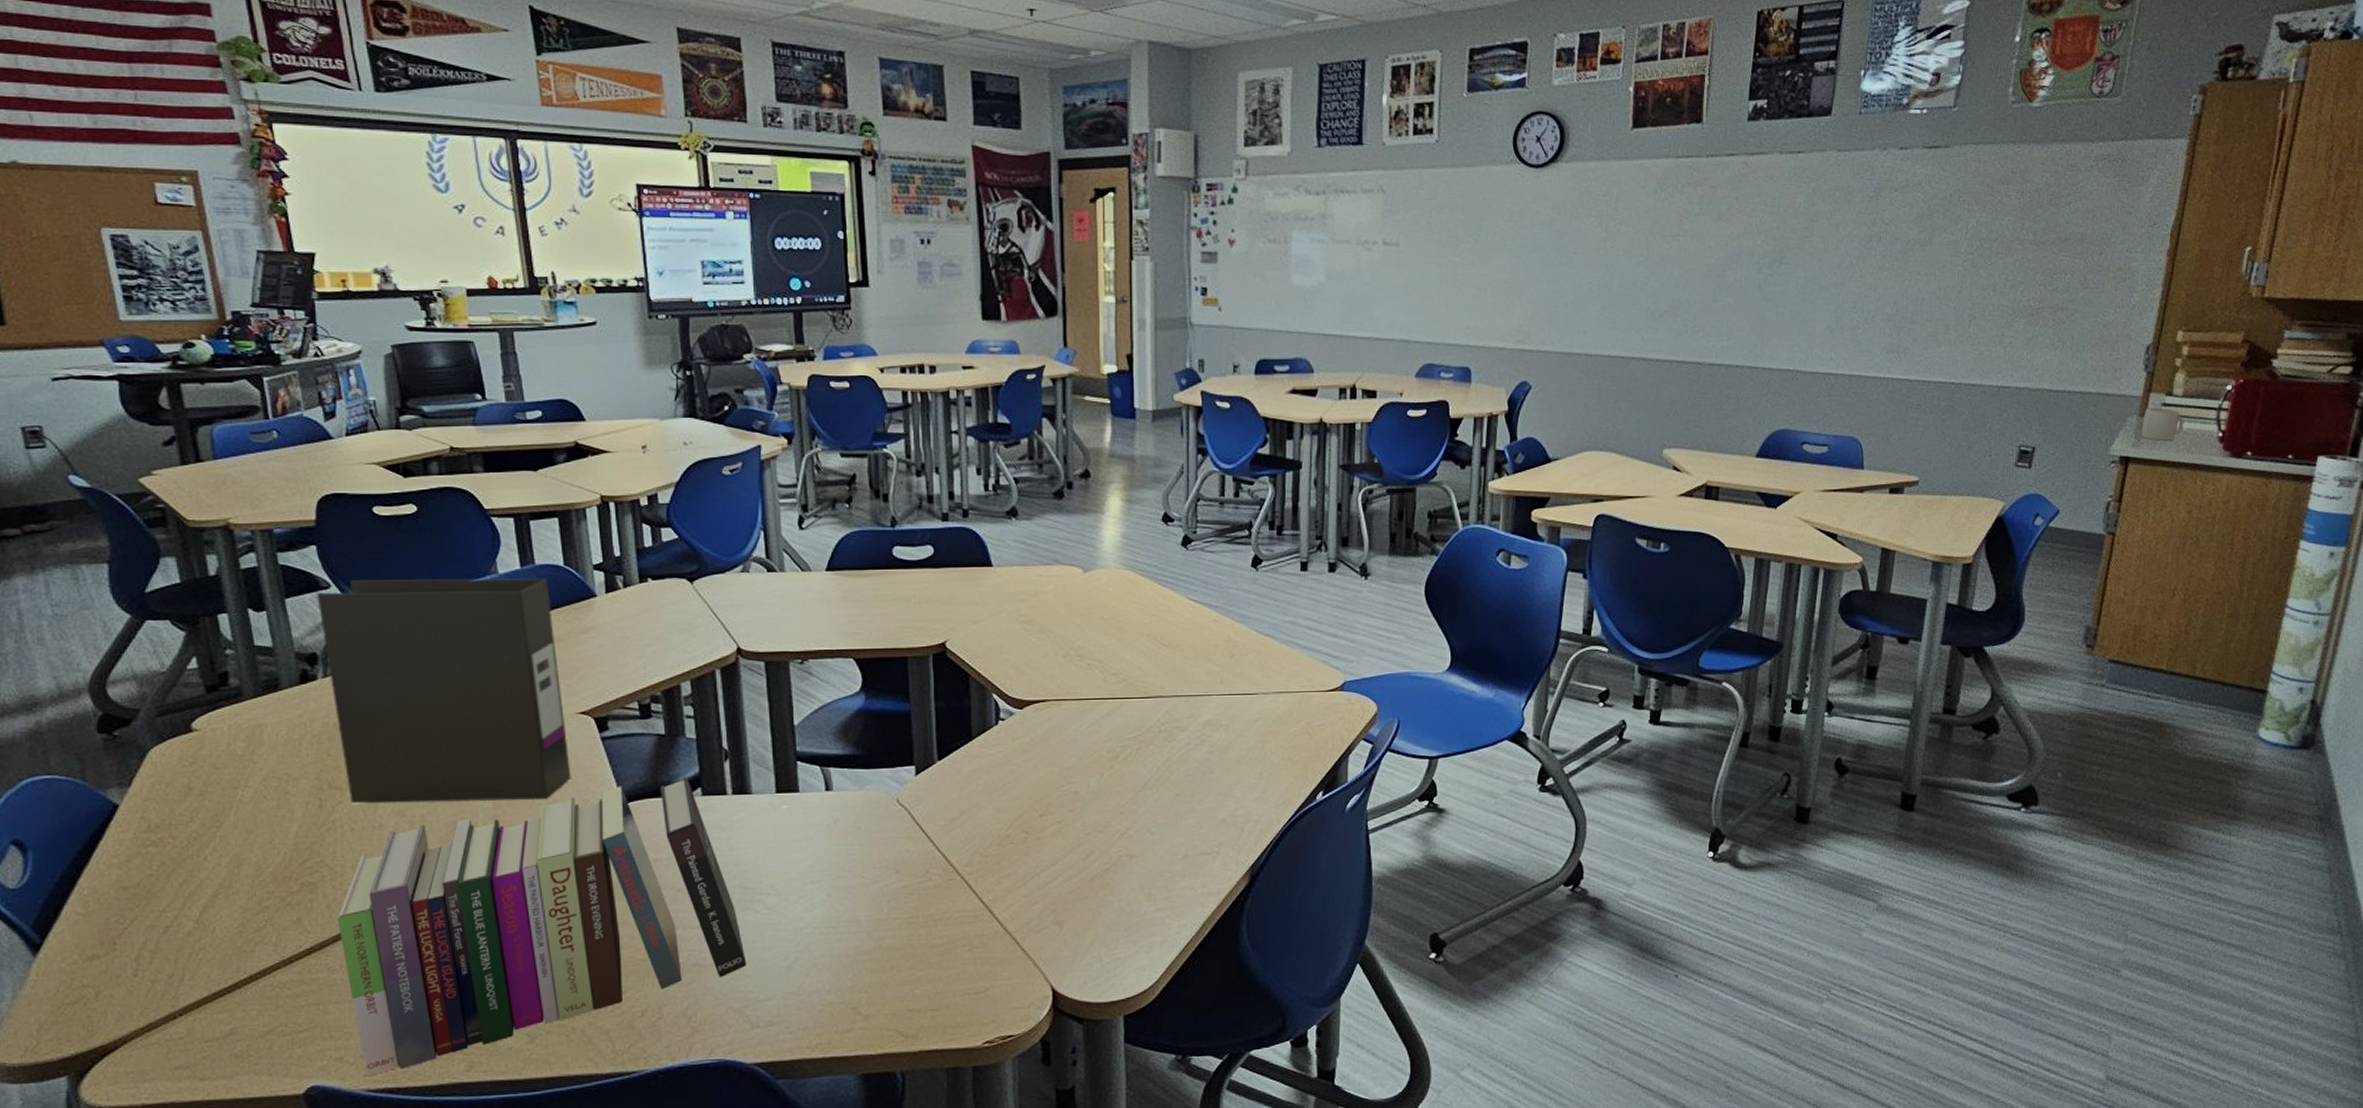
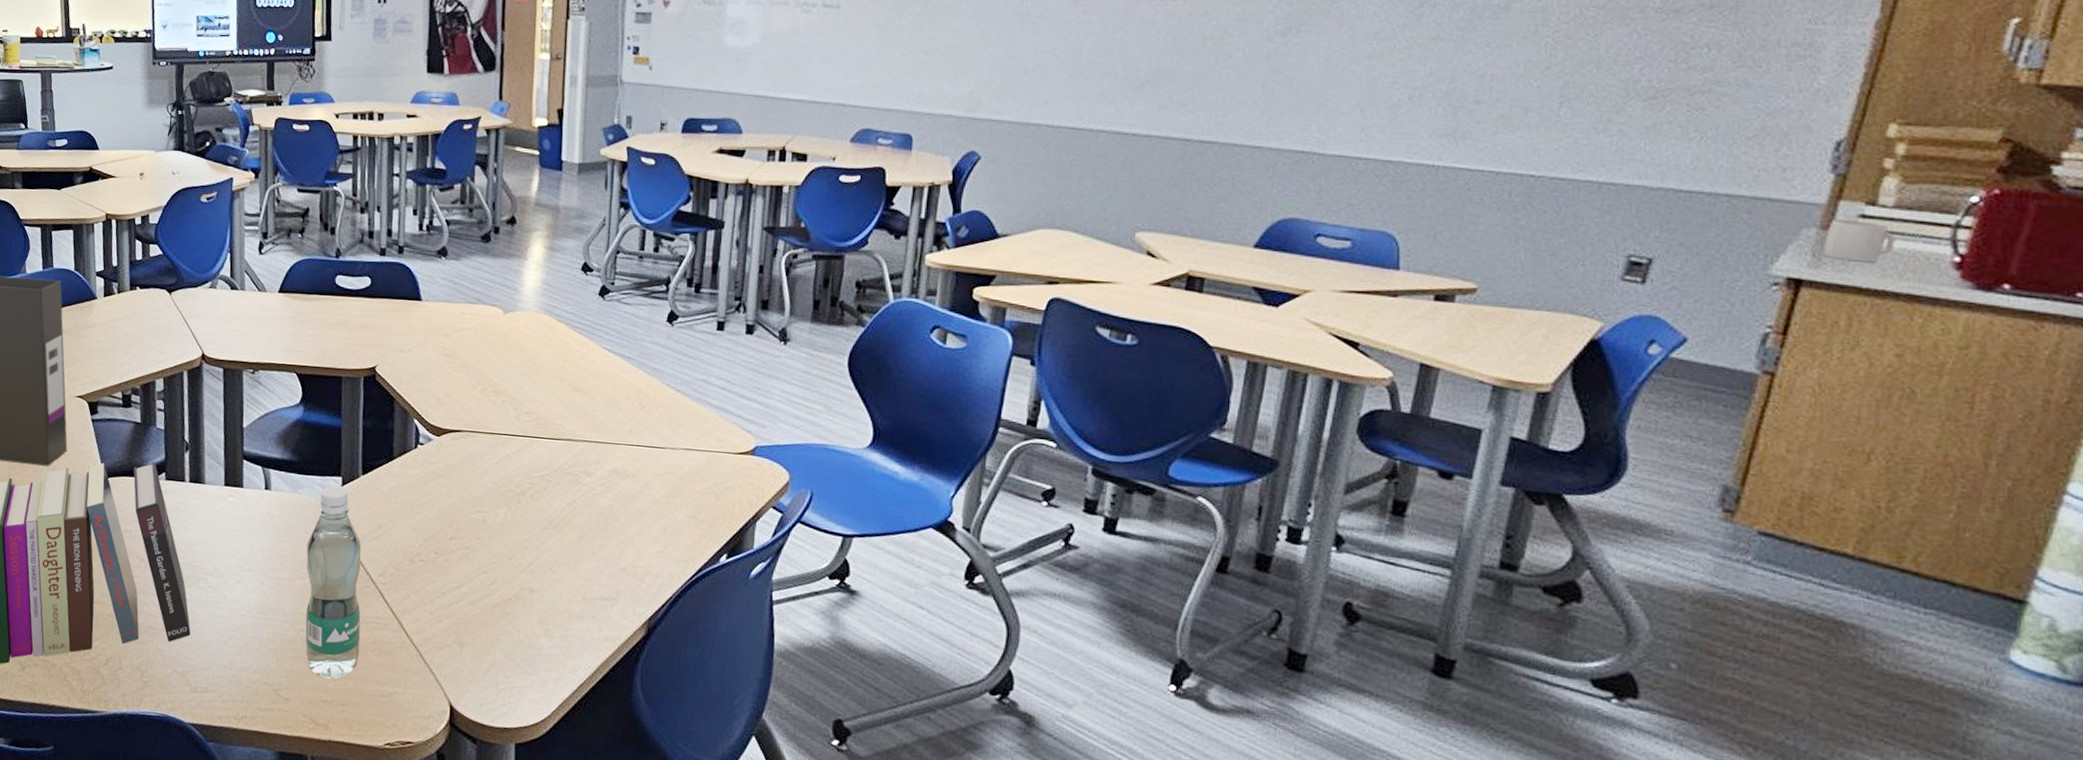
bottle: none [880,776,948,986] -> present [305,485,362,679]

